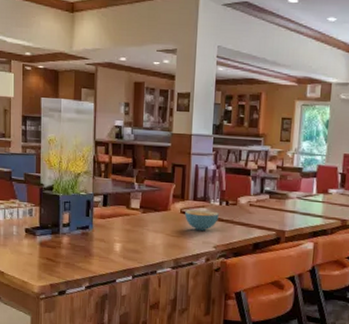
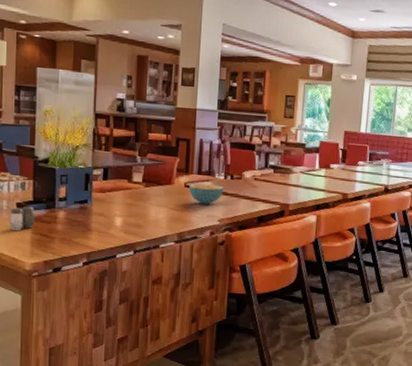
salt and pepper shaker: none [19,232,42,256] -> present [9,206,35,231]

